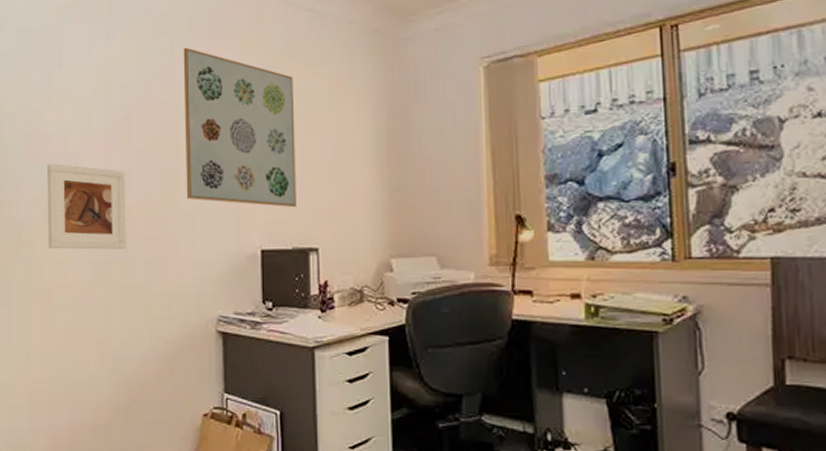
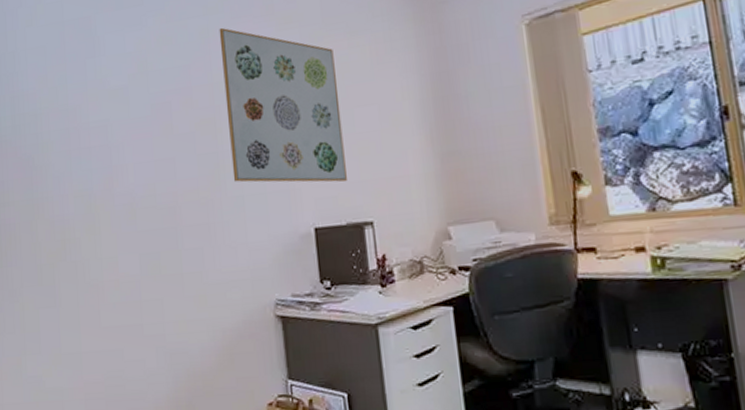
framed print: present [47,163,126,250] -> none [88,156,175,244]

